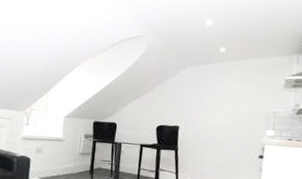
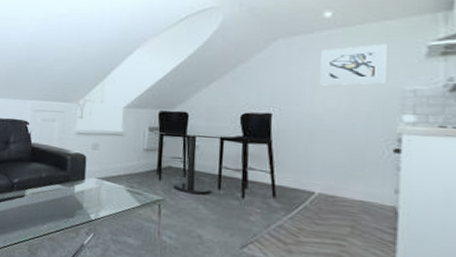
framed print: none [214,75,260,106] -> present [320,43,387,86]

